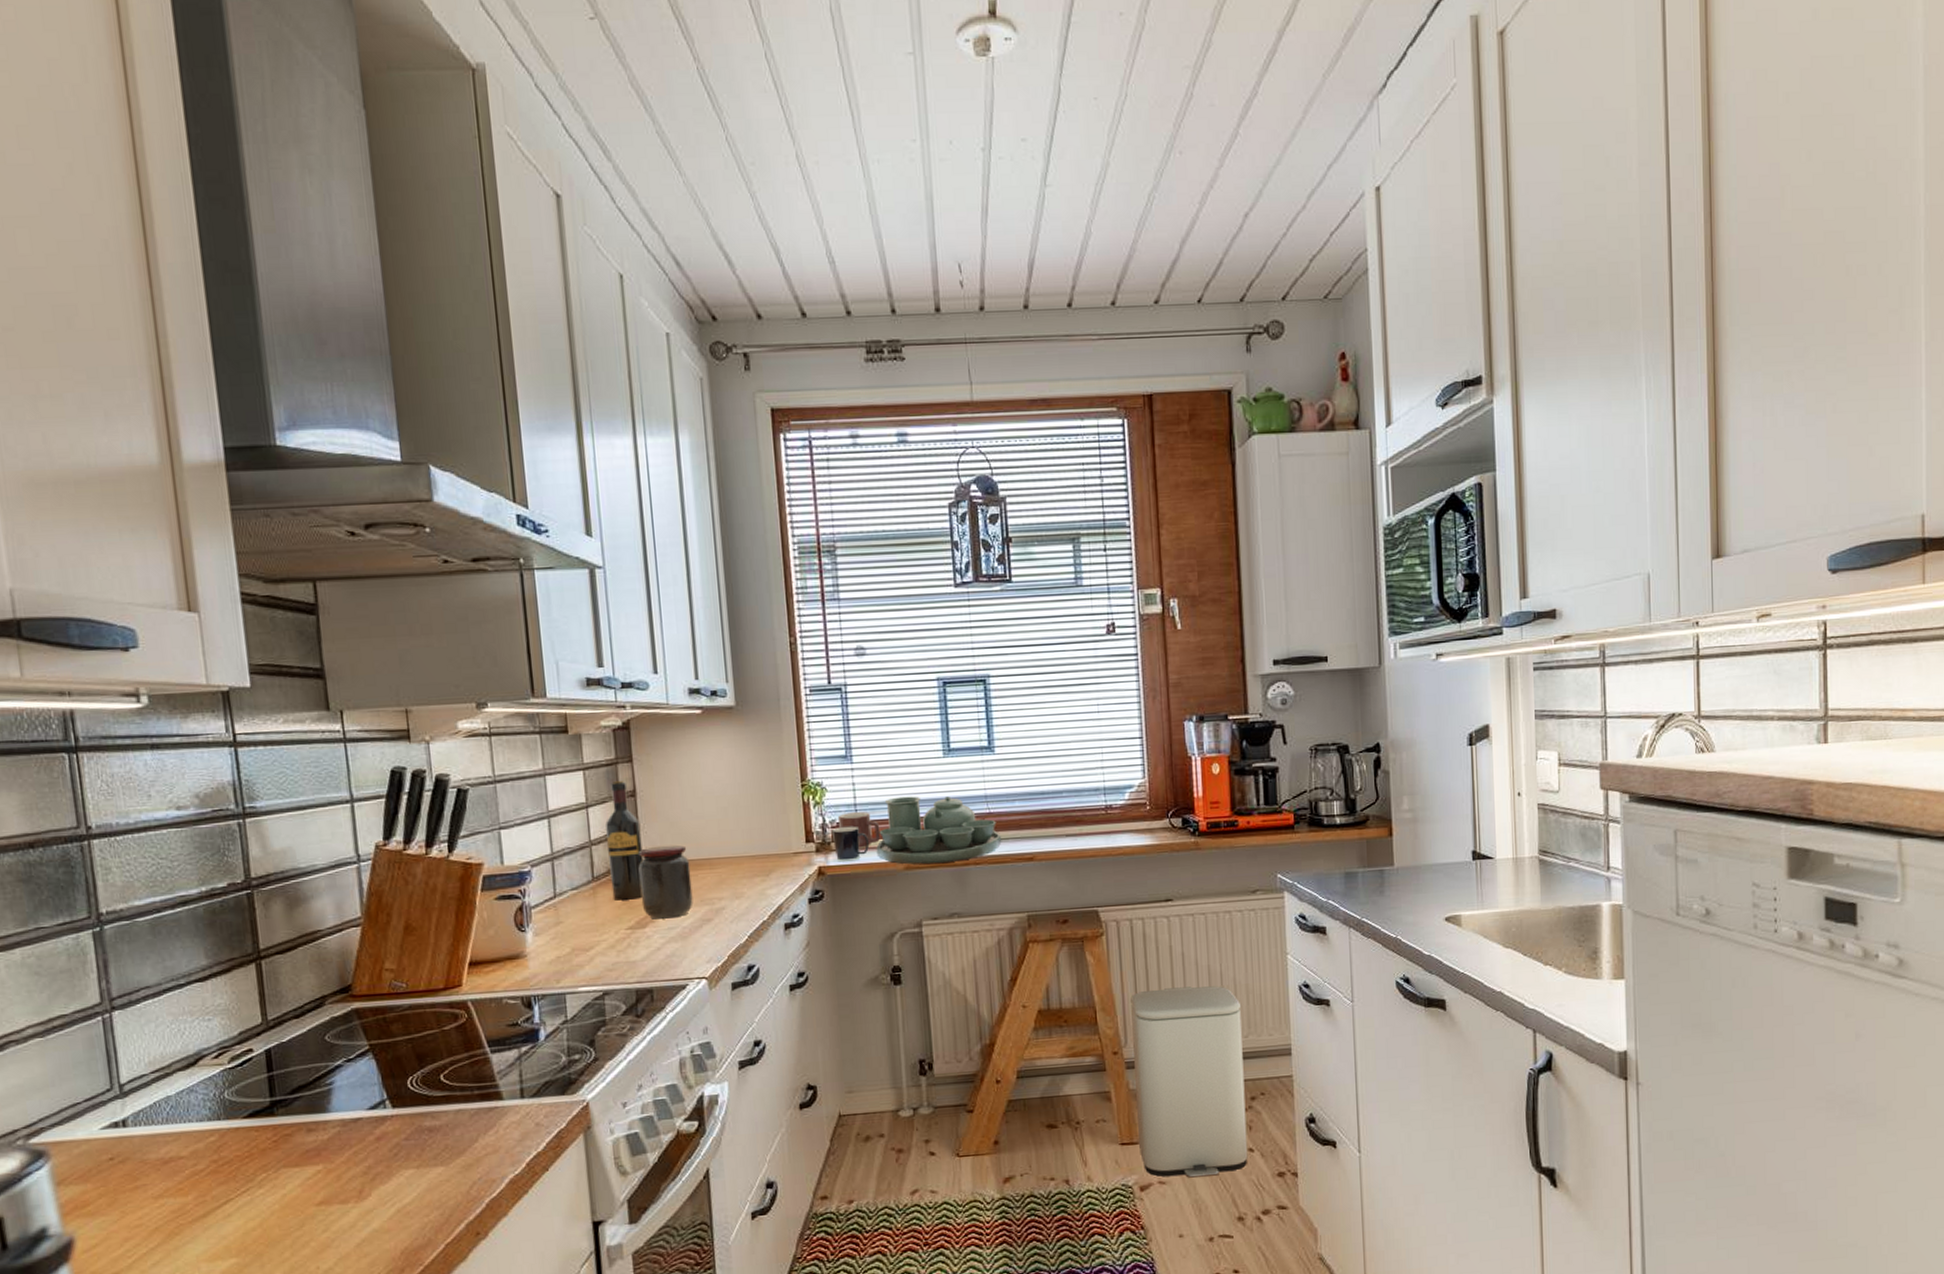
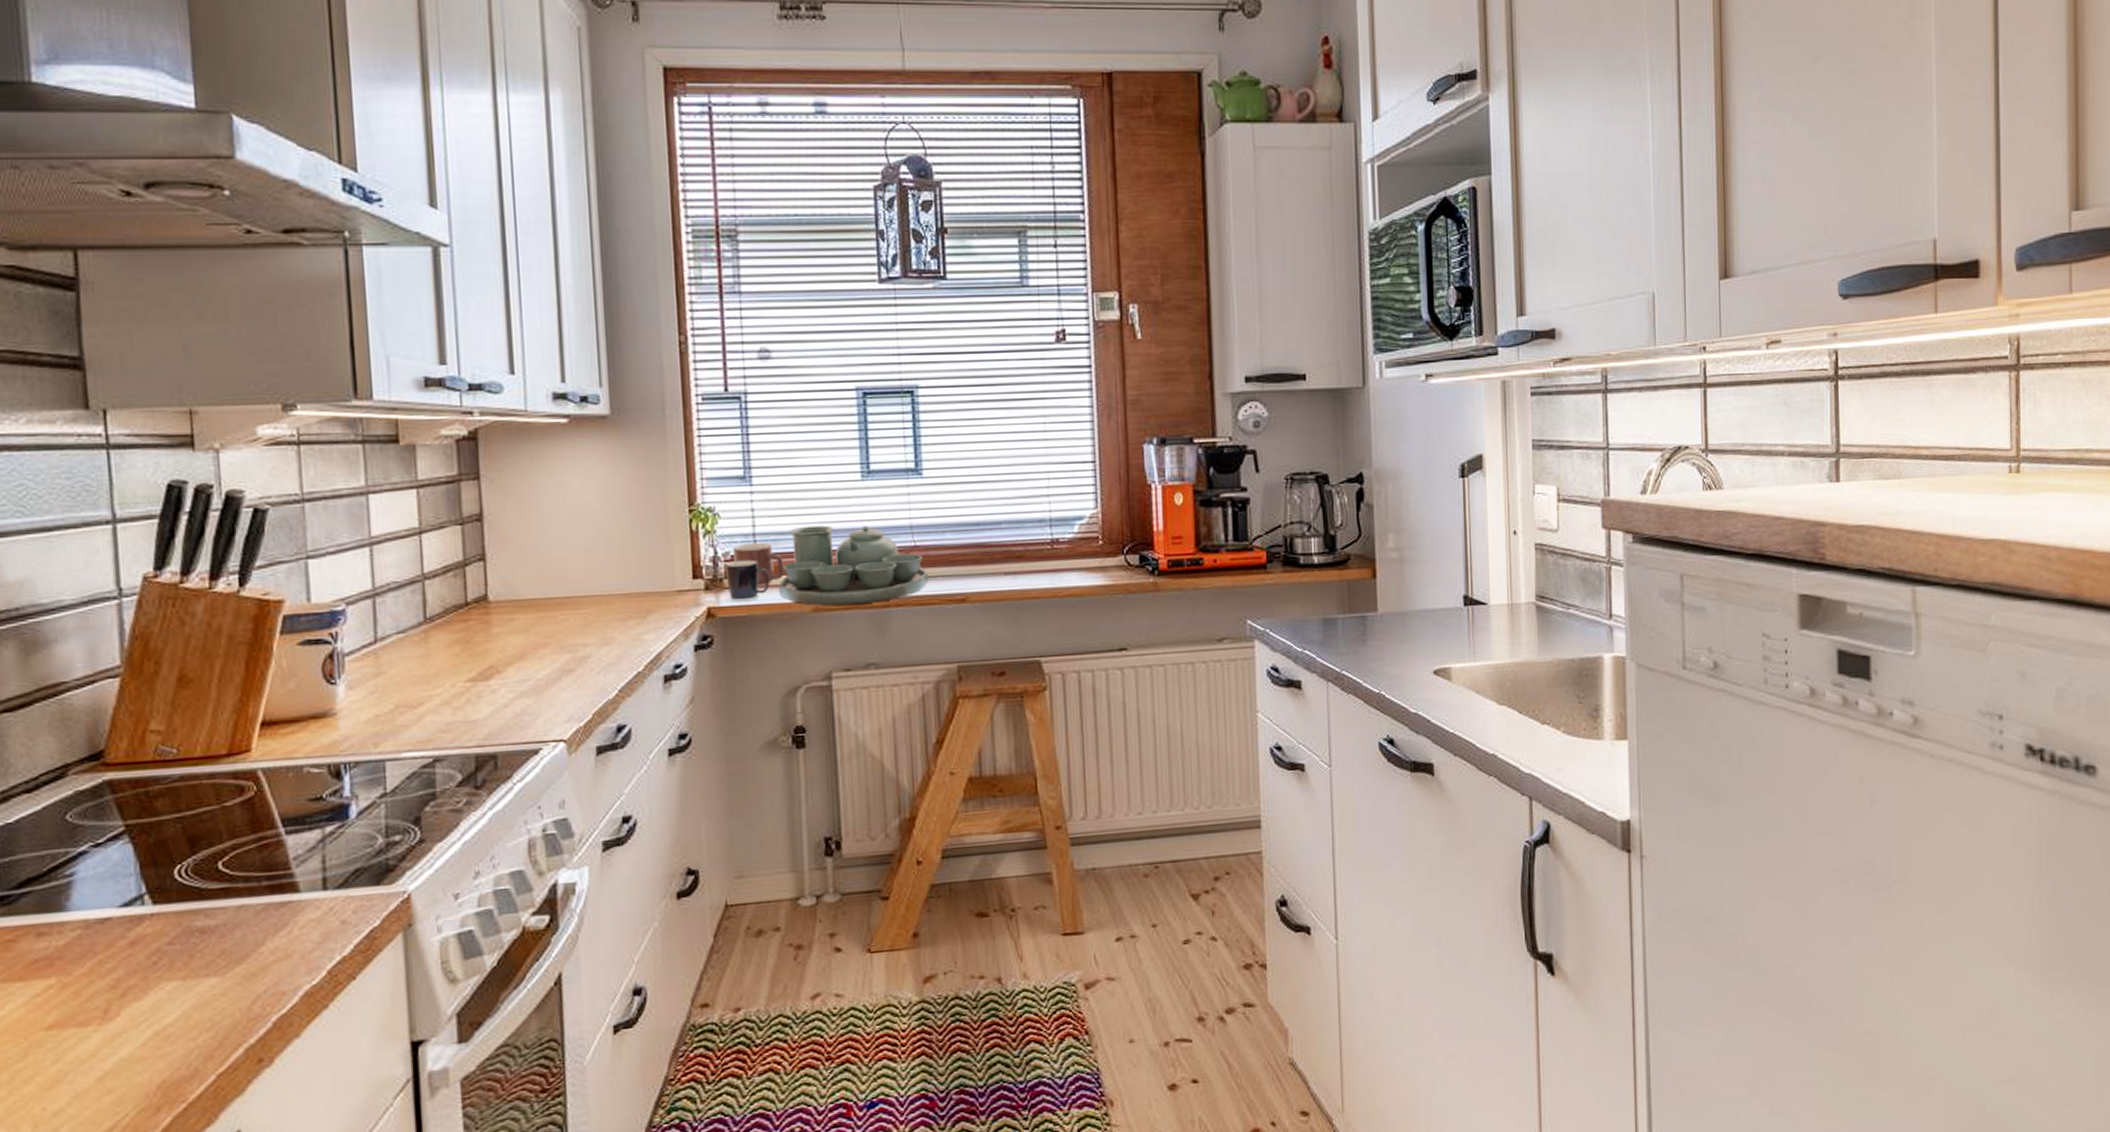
wine bottle: present [605,781,644,901] -> none [442,502,490,647]
jar: present [638,844,694,919] -> none [483,579,551,670]
pedal bin: present [1130,986,1248,1179] -> none [1077,748,1210,974]

